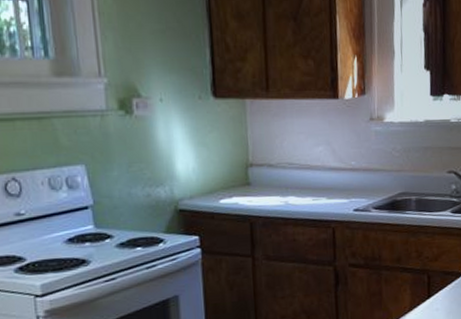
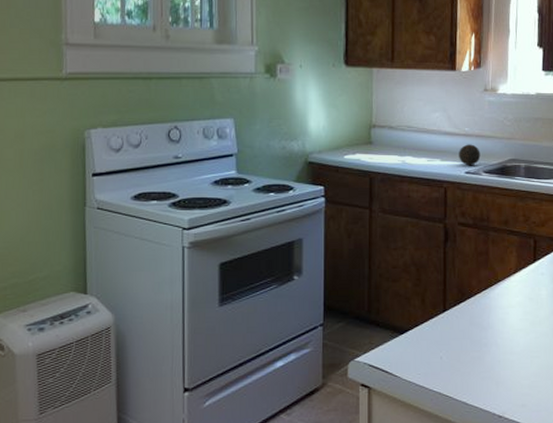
decorative ball: none [346,179,369,203] -> present [459,144,481,166]

